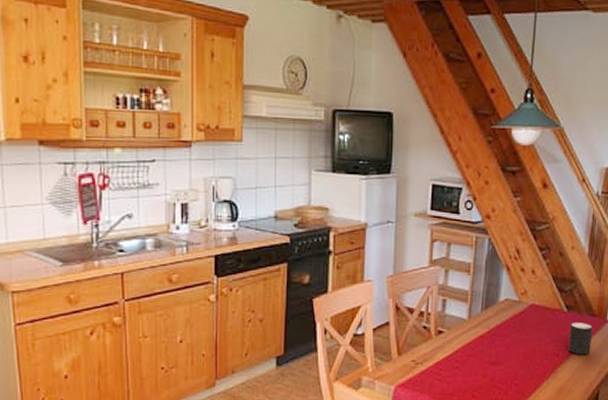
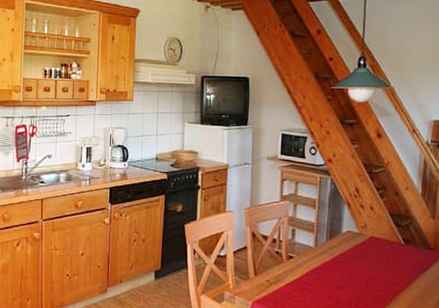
mug: present [568,321,593,355] -> none [407,254,430,285]

